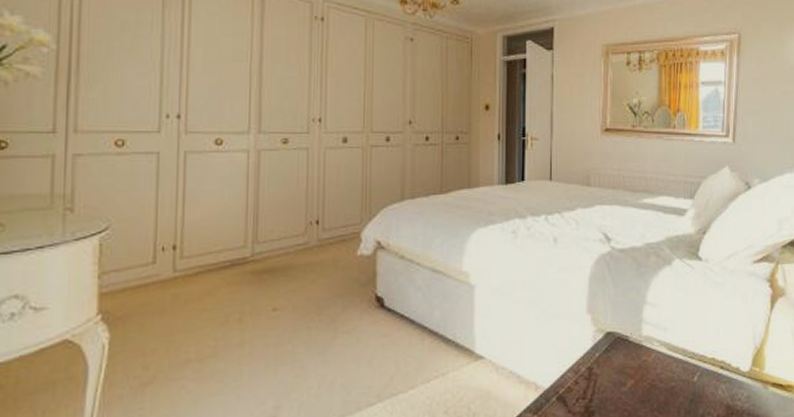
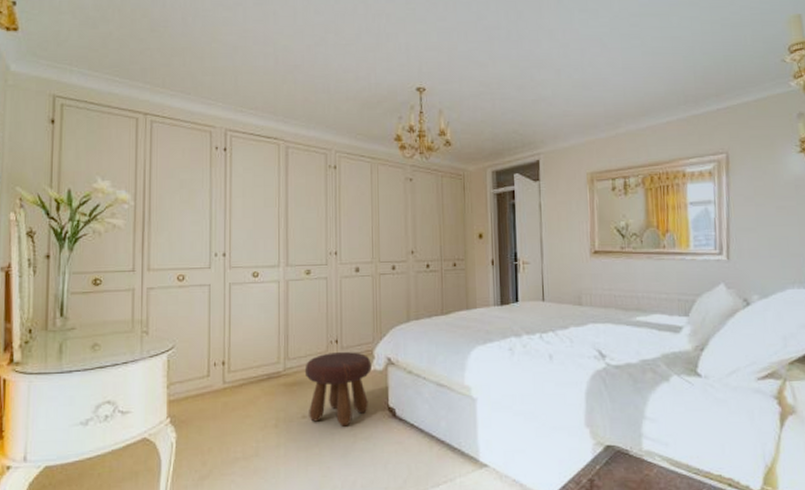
footstool: none [277,234,358,320] -> present [304,352,372,427]

